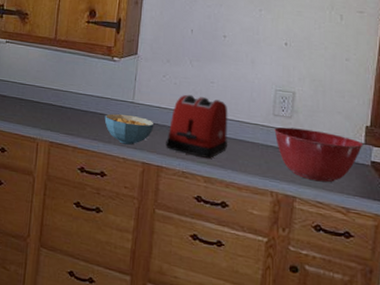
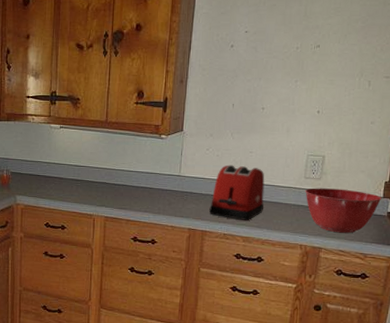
cereal bowl: present [104,113,154,145] -> none [154,187,199,214]

